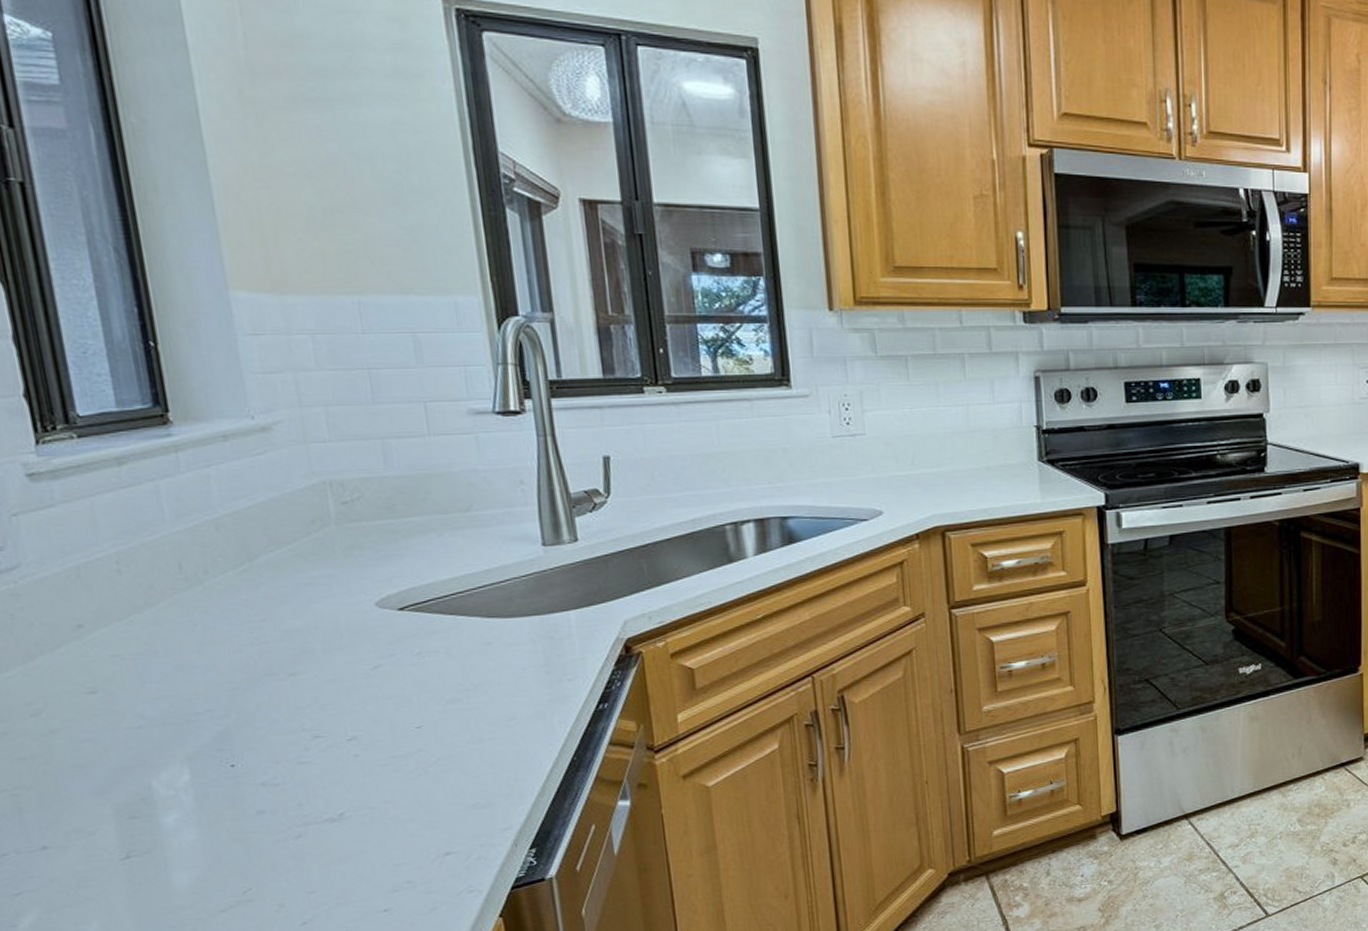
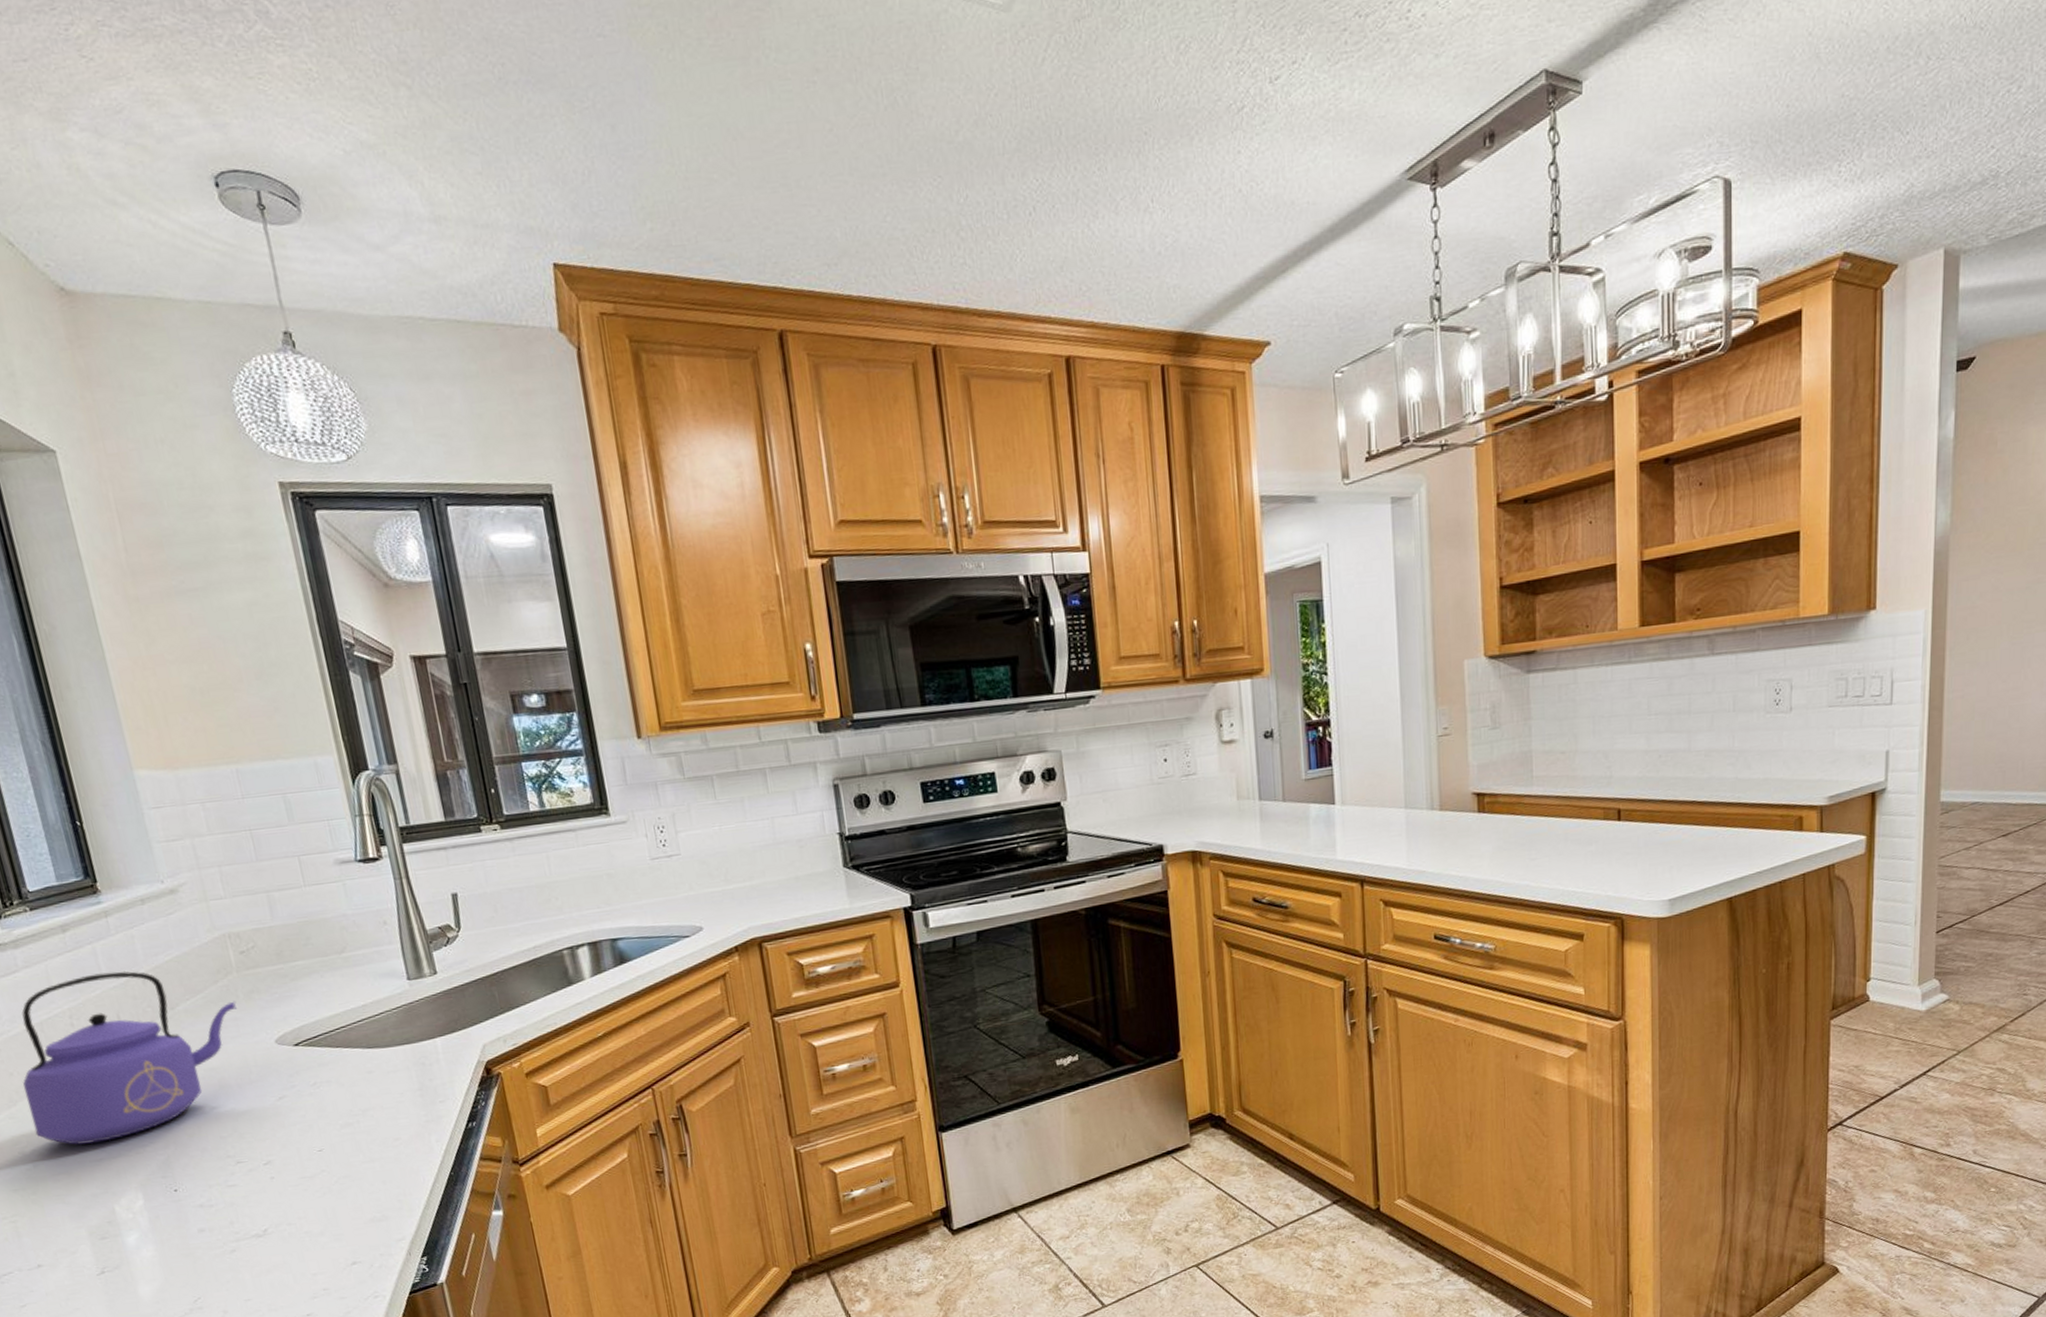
kettle: none [45,514,333,709] -> present [21,970,238,1145]

